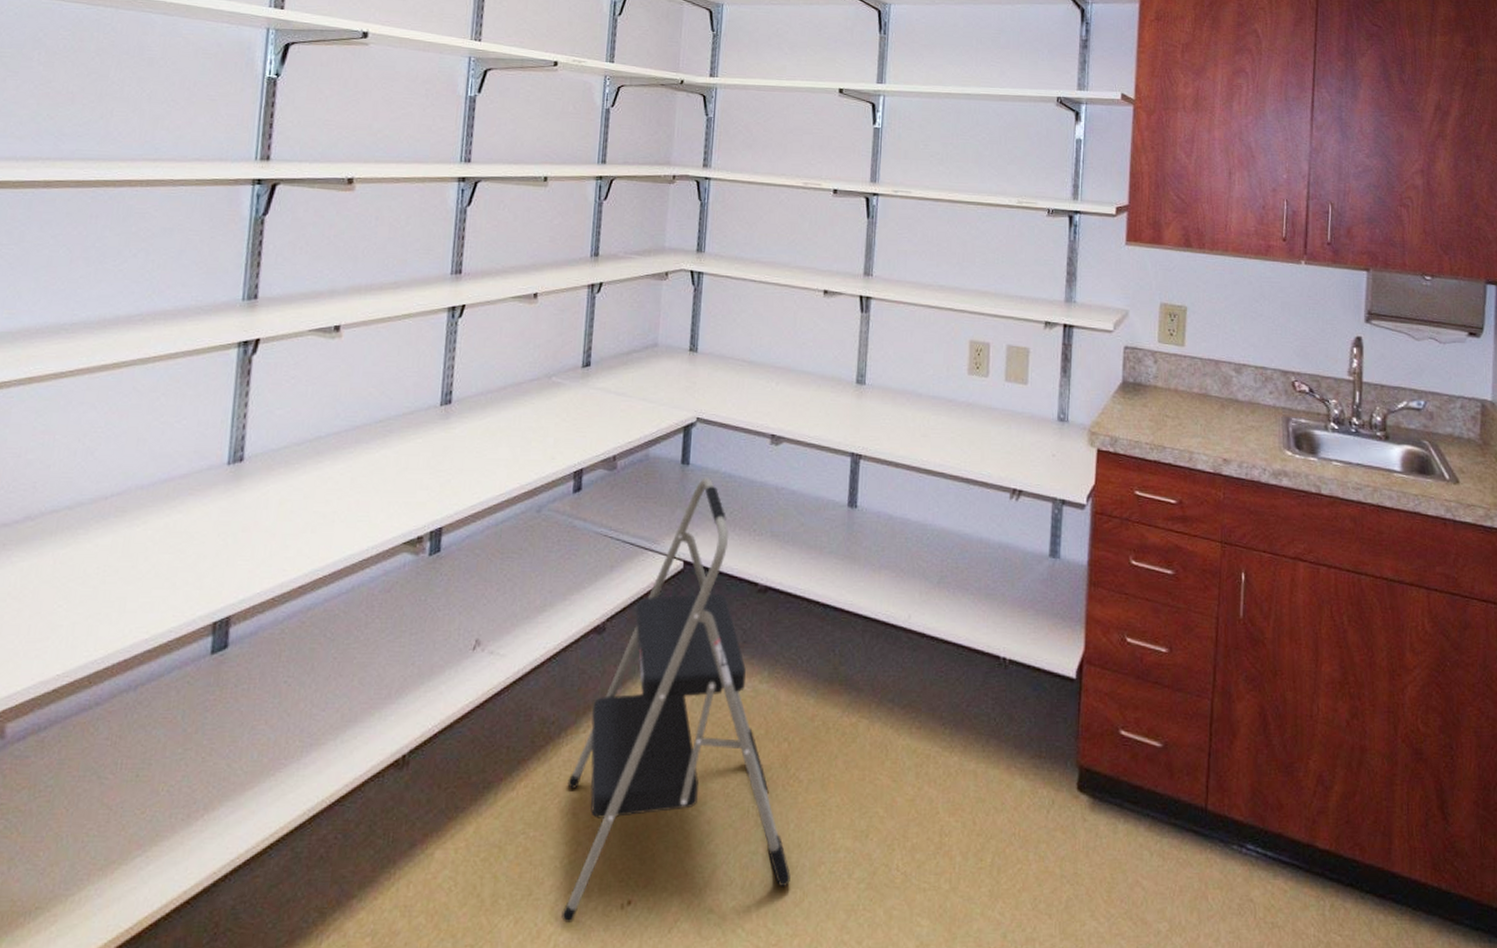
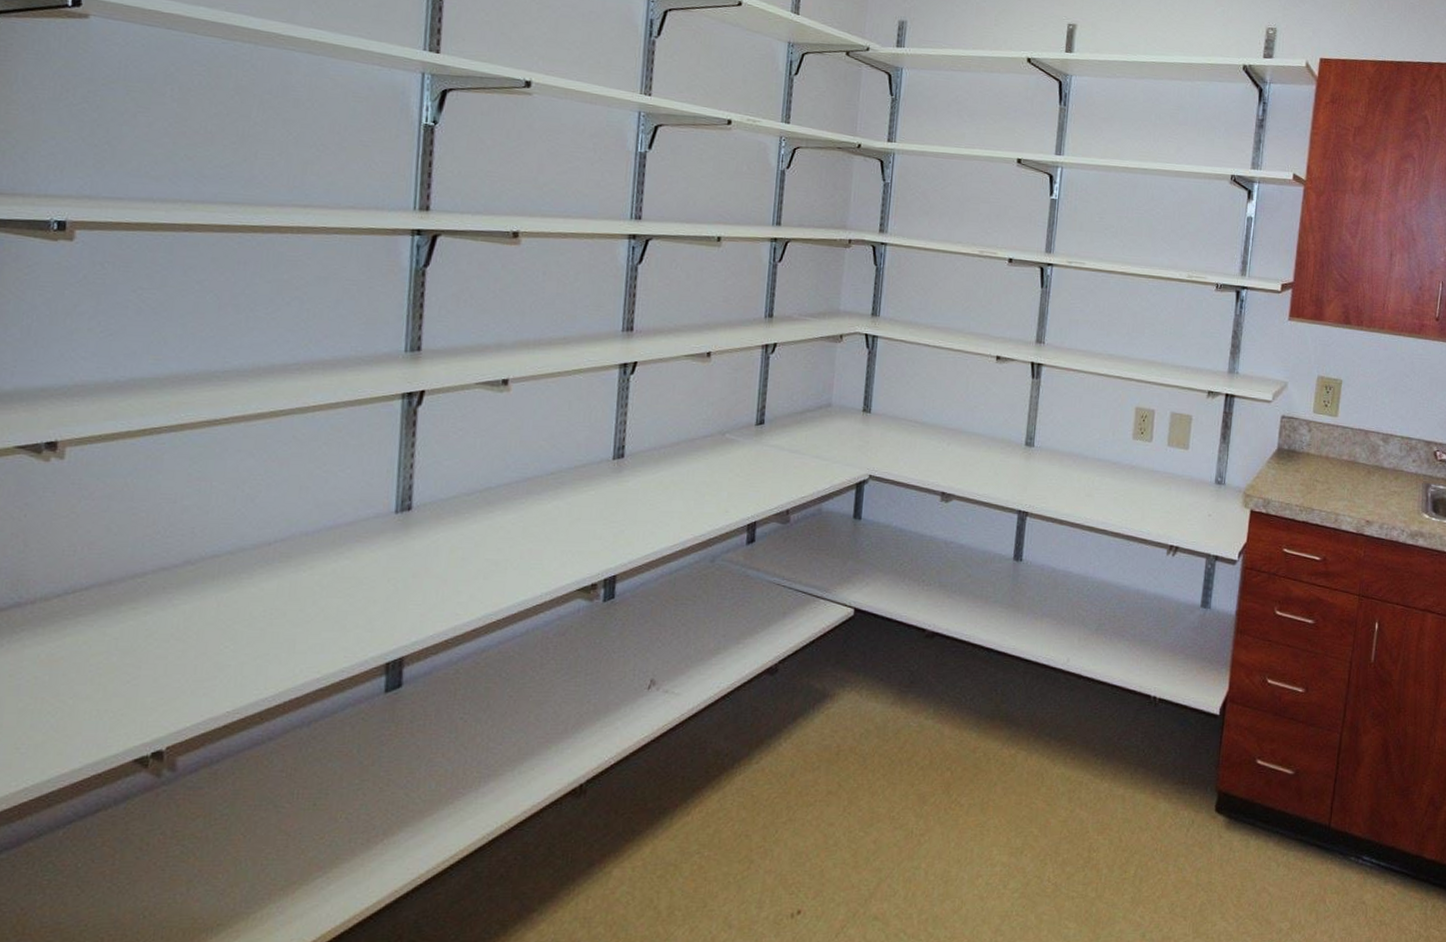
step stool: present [561,477,791,923] -> none [735,531,950,930]

